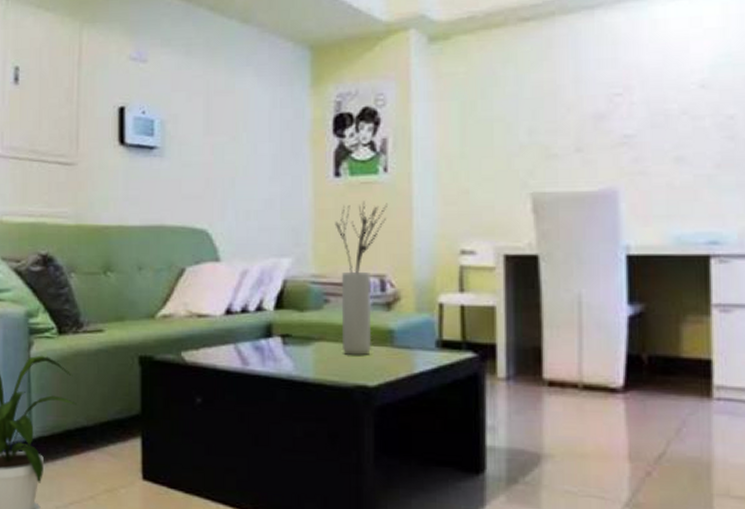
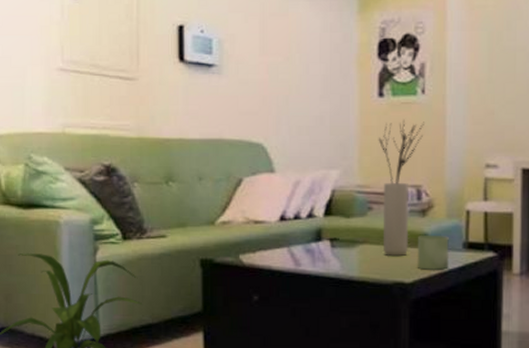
mug: none [381,331,419,372] -> present [417,234,449,270]

